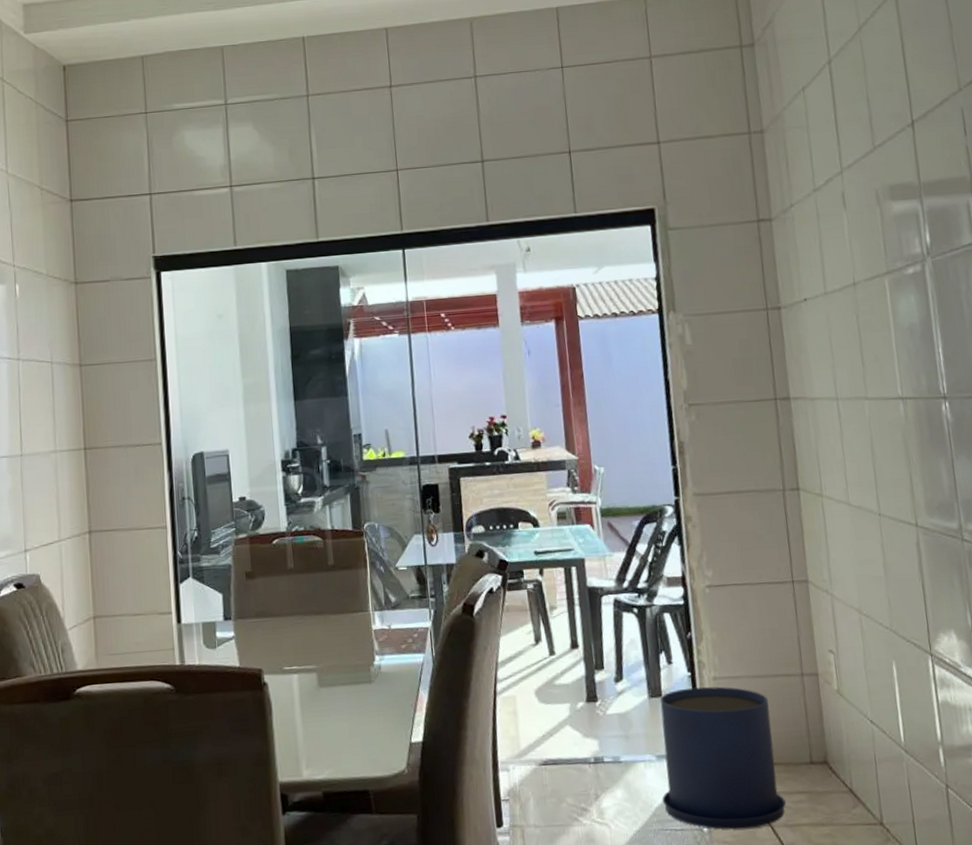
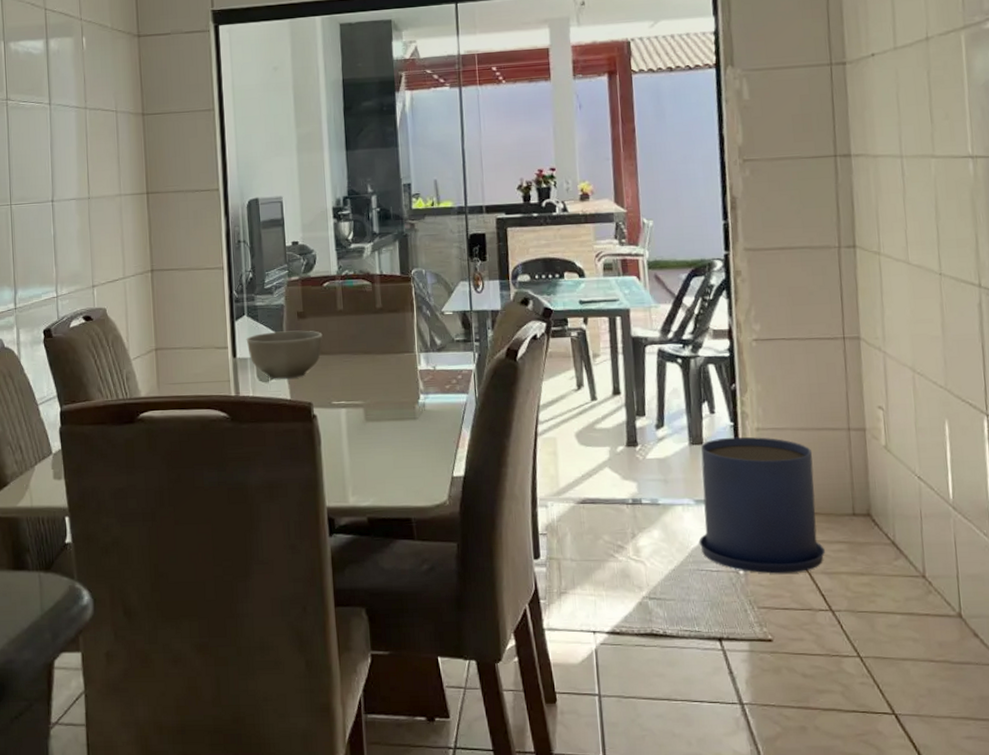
bowl: none [191,591,273,645] -> present [246,330,323,379]

